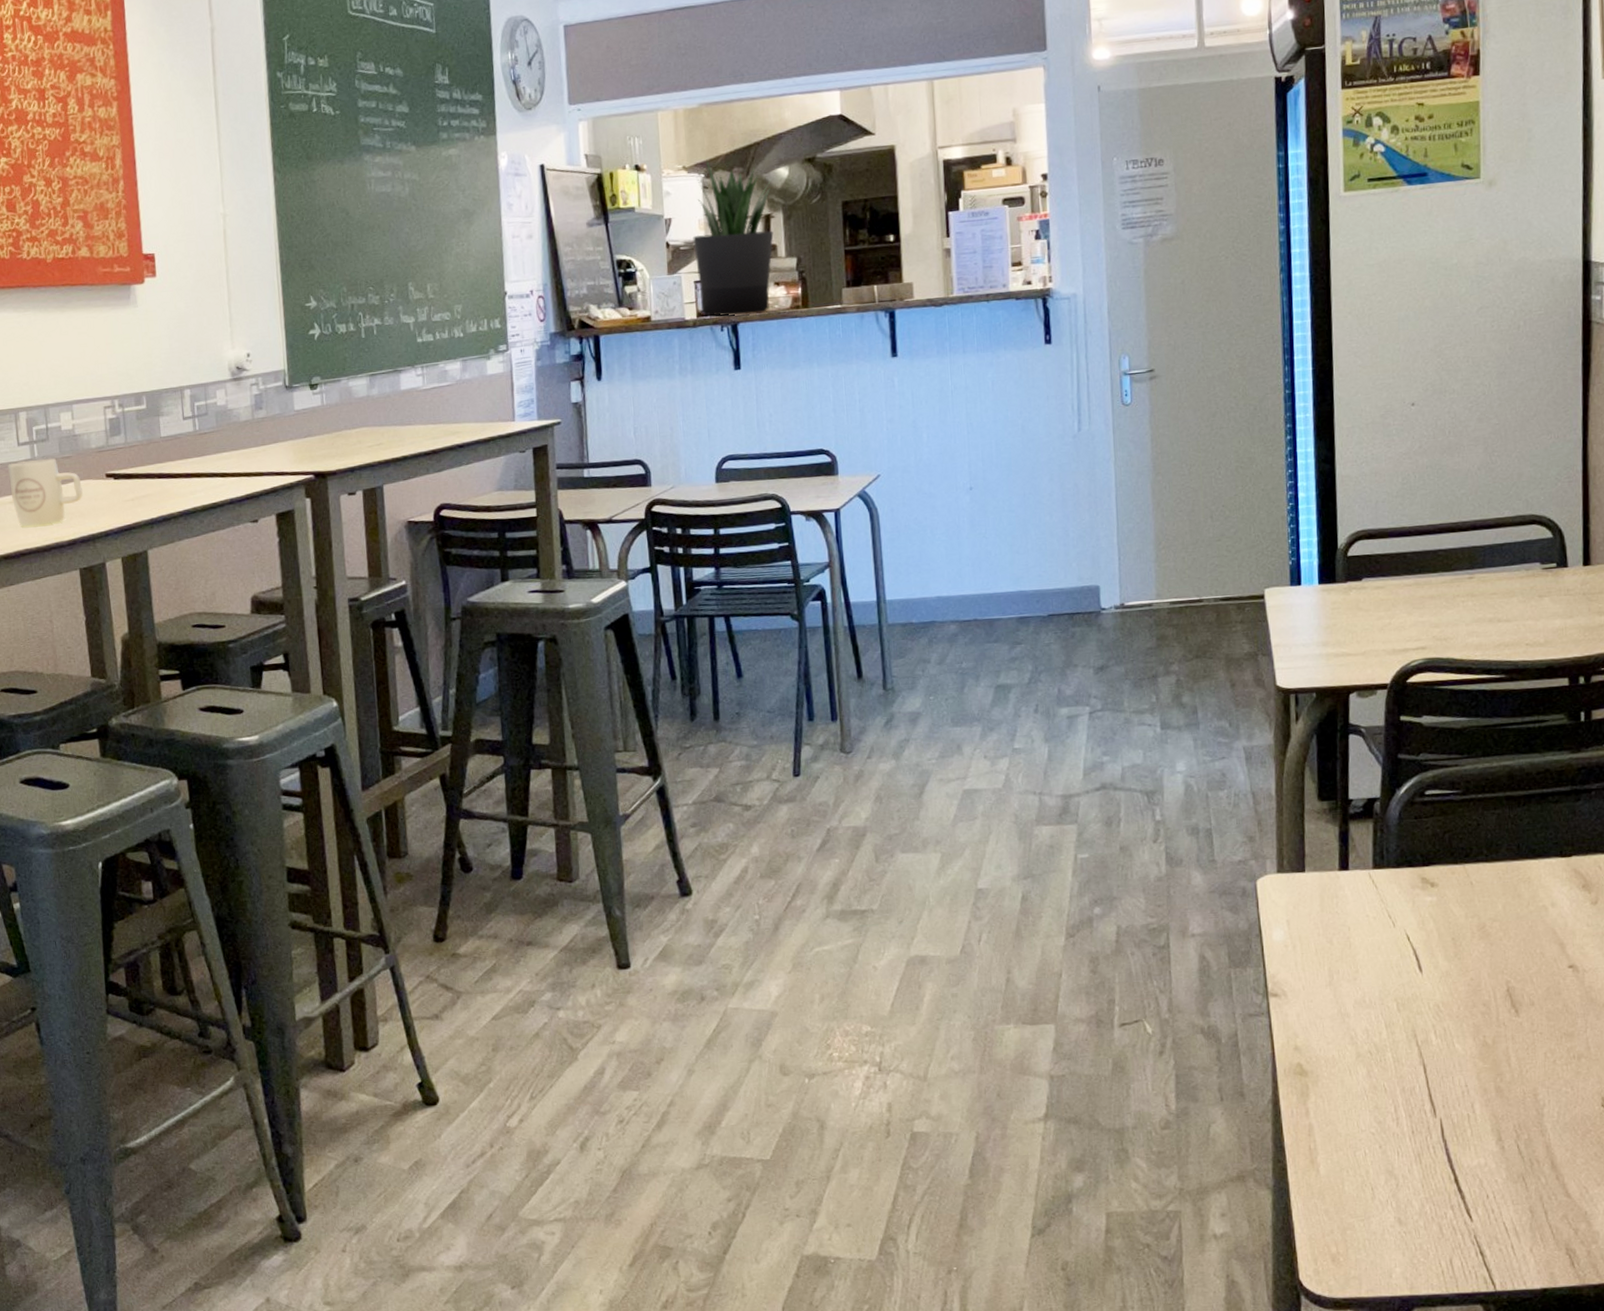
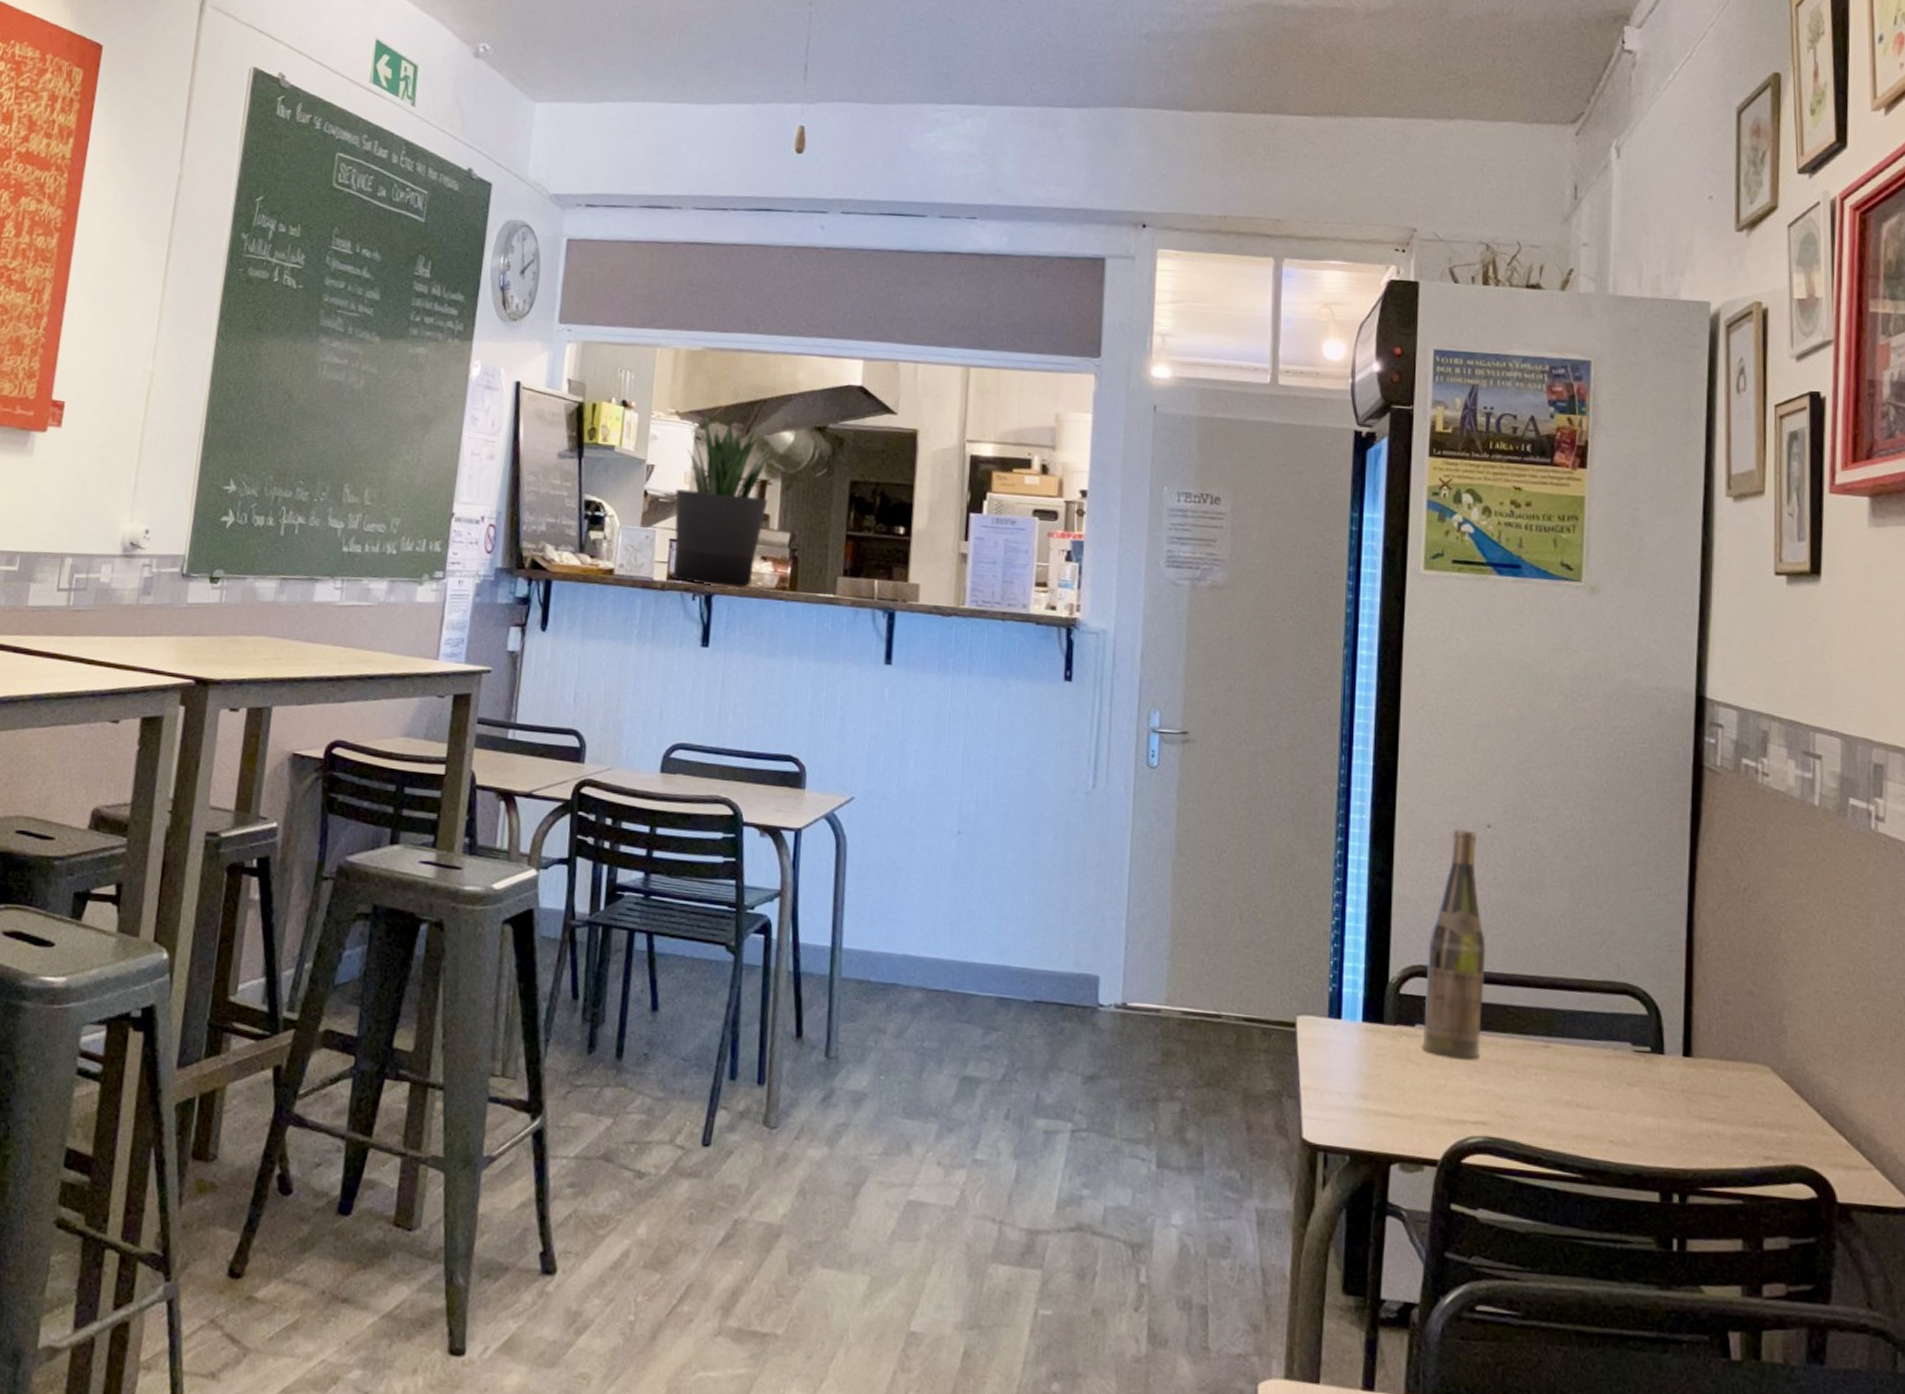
wine bottle: none [1368,411,1418,603] -> present [1422,830,1486,1061]

